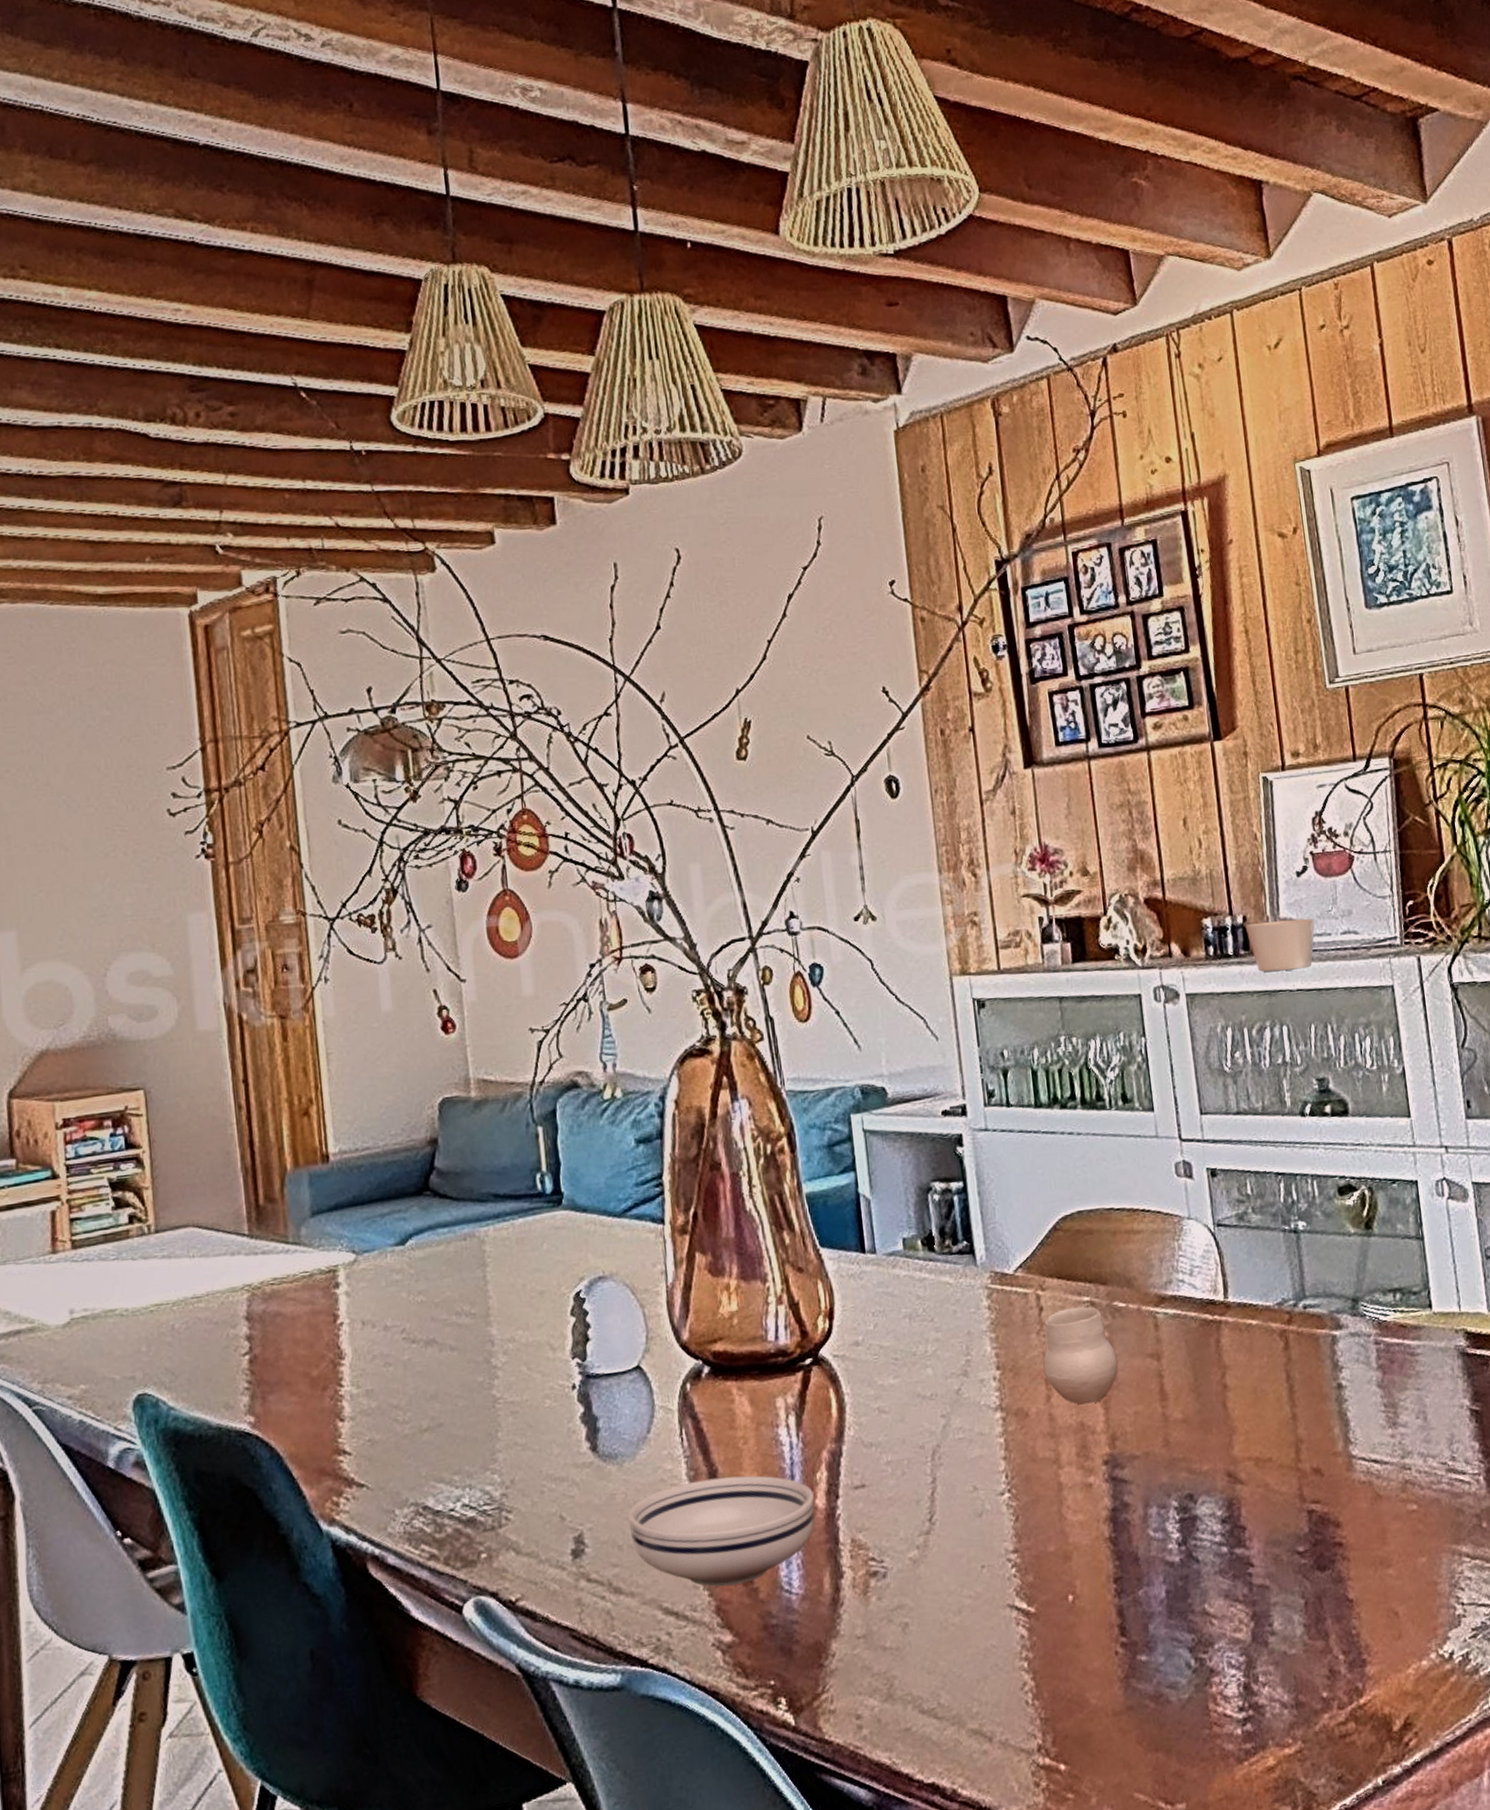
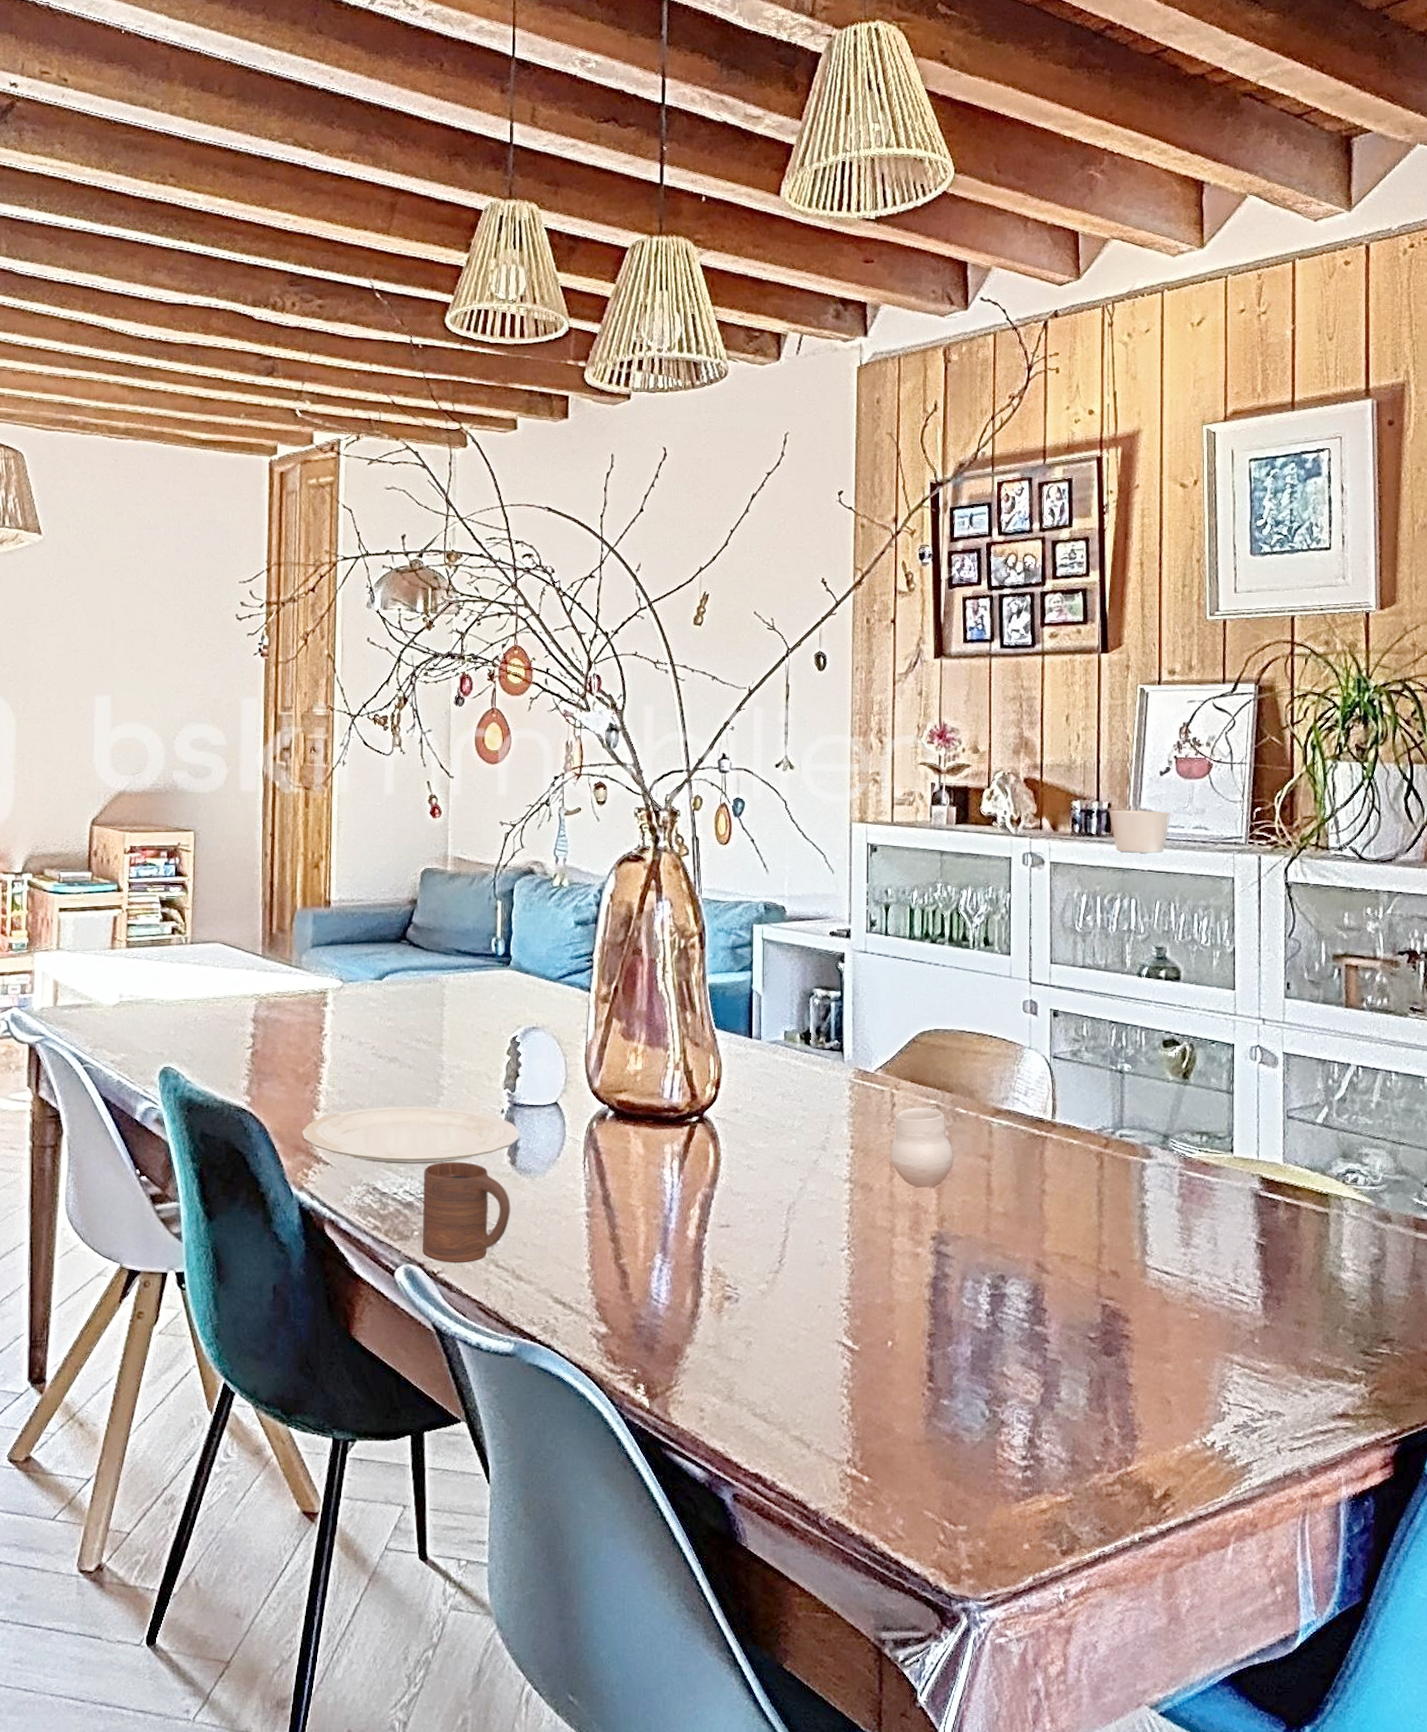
plate: none [324,1391,599,1475] -> present [302,1106,520,1164]
cup: none [484,1456,598,1587] -> present [422,1161,511,1263]
bowl: present [626,1475,815,1587] -> none [533,1200,686,1288]

